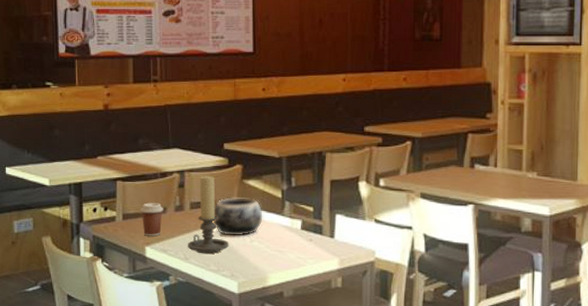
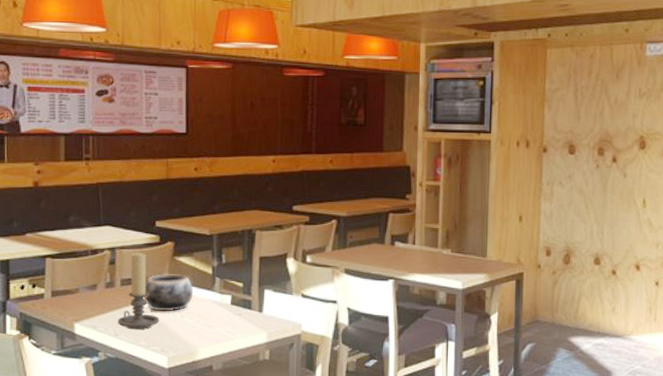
coffee cup: present [140,203,164,237] -> none [69,280,94,313]

